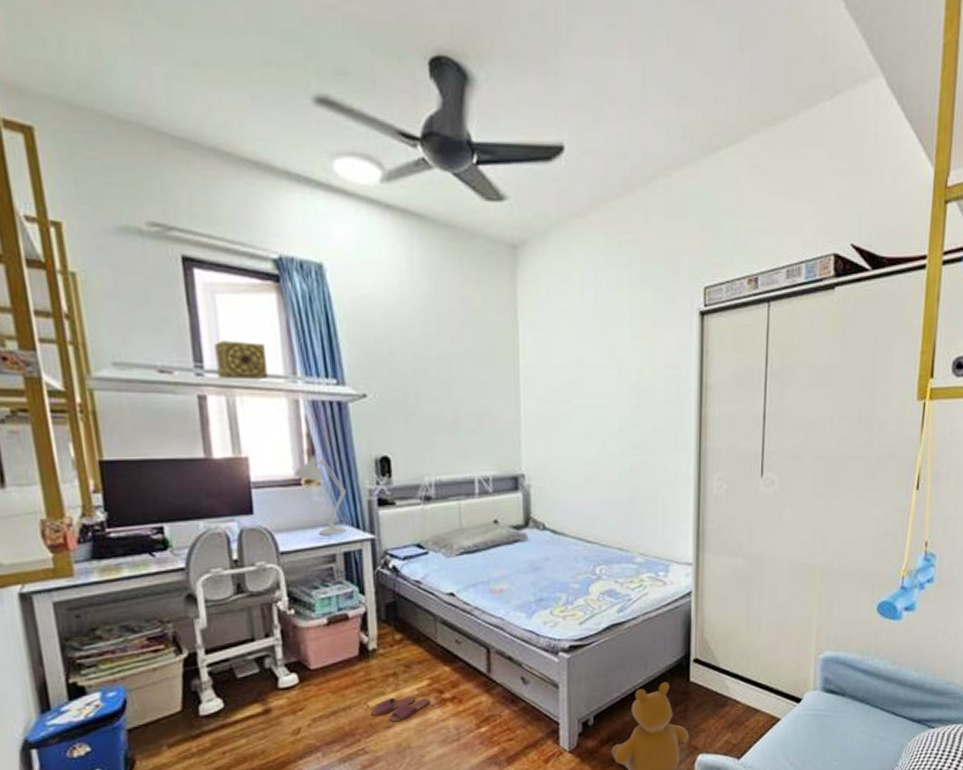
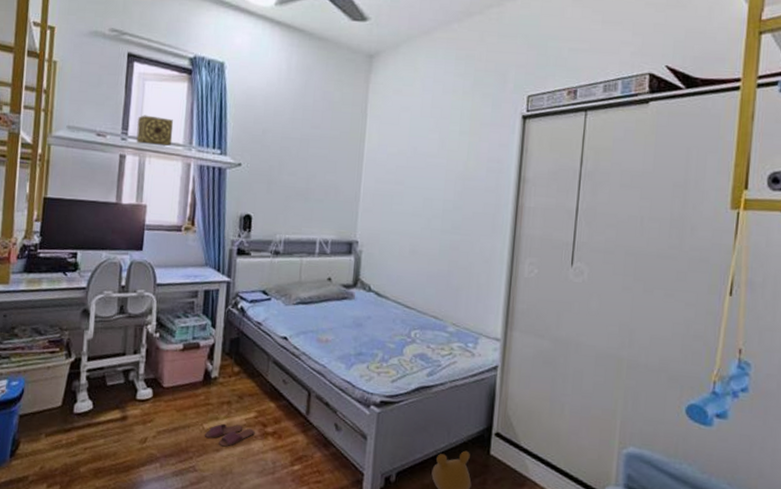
desk lamp: present [294,454,346,536] -> none [178,207,214,276]

